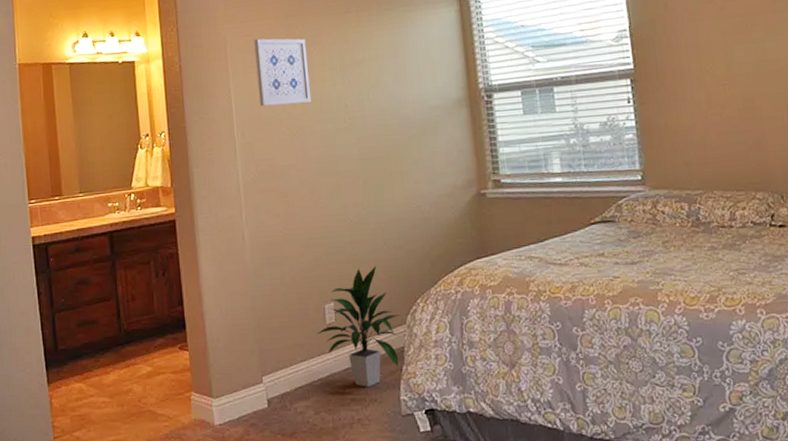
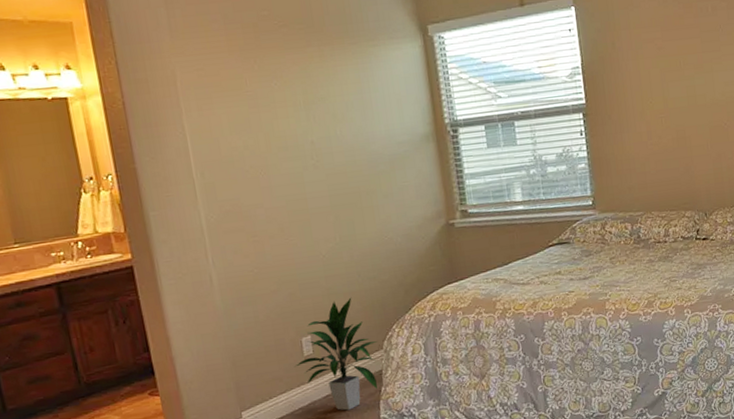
wall art: present [254,38,312,107] -> none [207,73,276,145]

